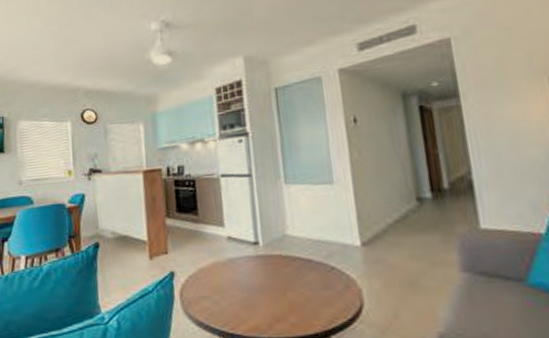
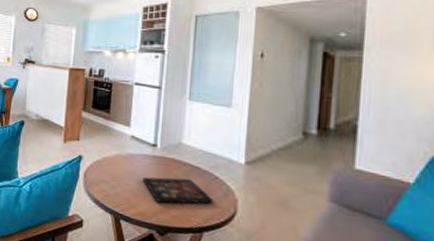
decorative tray: none [249,275,335,310] -> present [142,177,214,204]

